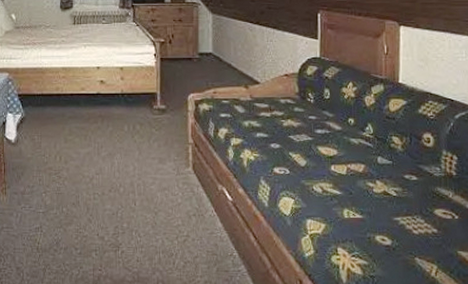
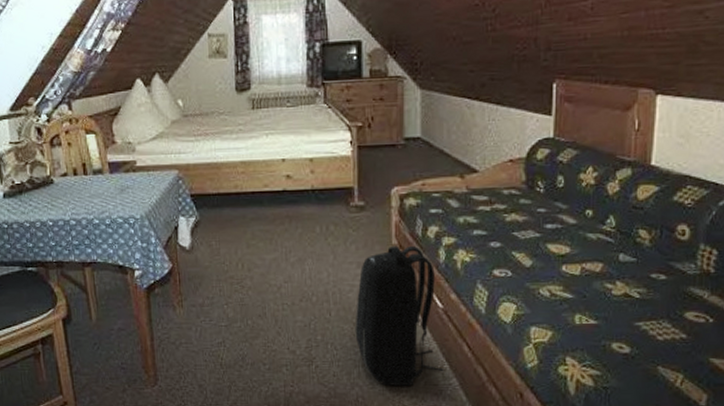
backpack: none [156,144,234,271] -> present [355,245,444,386]

